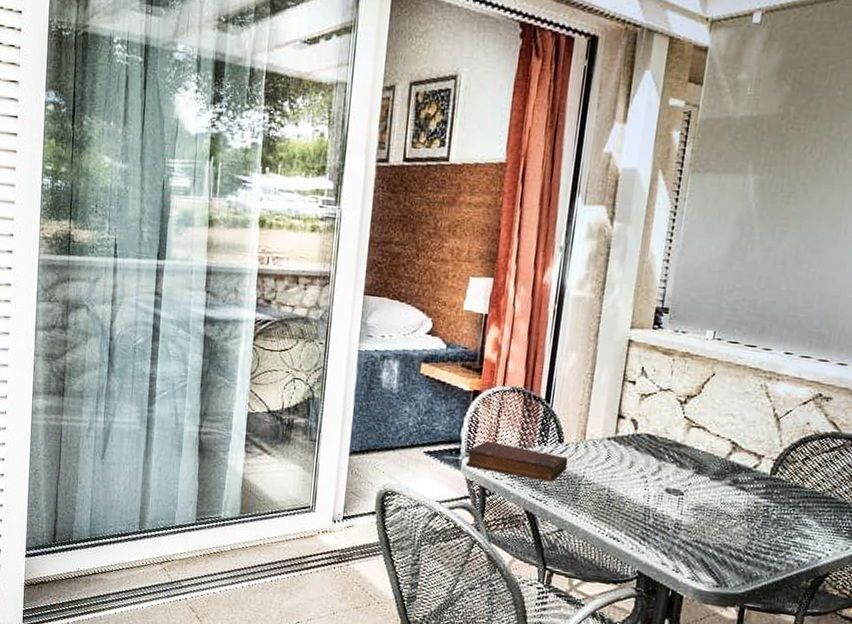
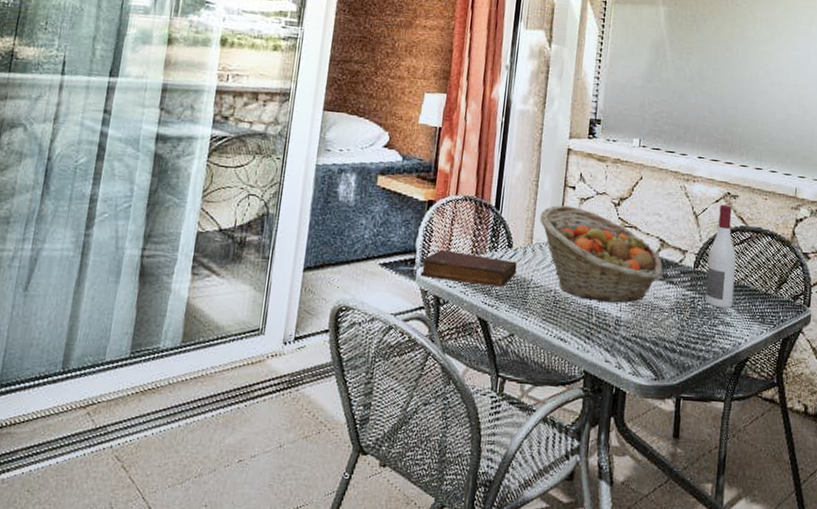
fruit basket: none [594,400,733,507] -> present [540,205,663,303]
wine bottle: none [781,406,824,520] -> present [705,204,737,308]

